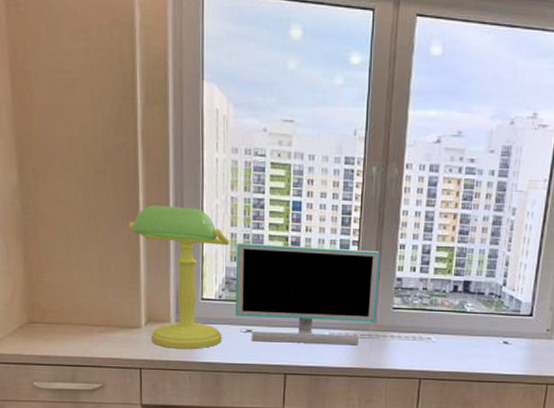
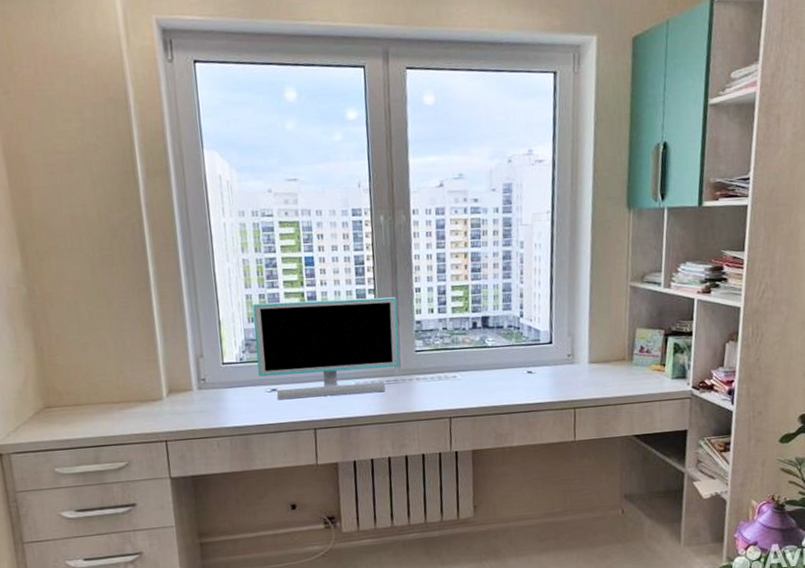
desk lamp: present [128,205,230,349] -> none [140,273,248,417]

